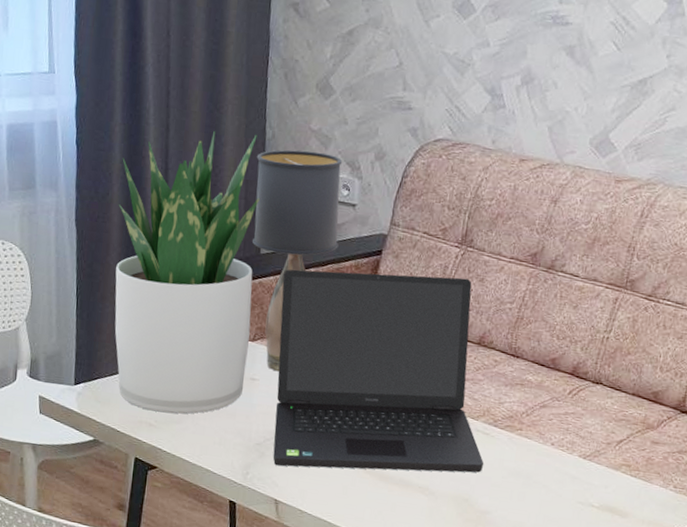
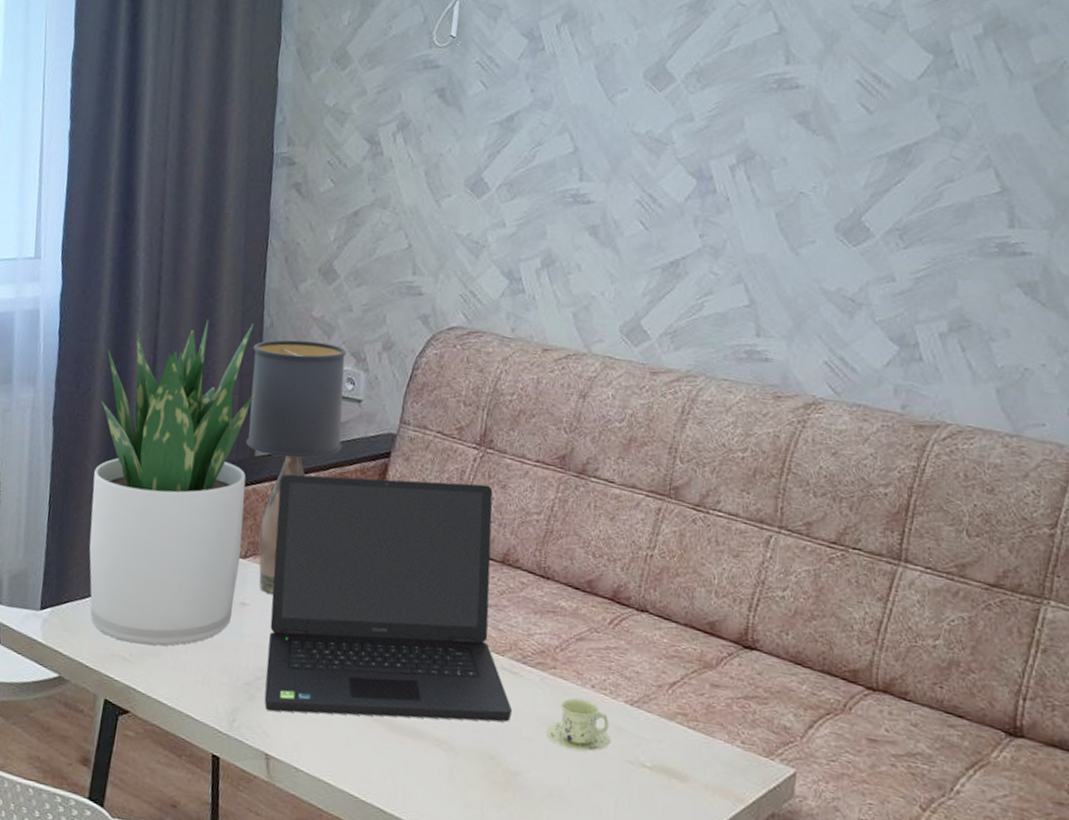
cup and saucer: none [512,453,566,496] -> present [546,697,611,752]

